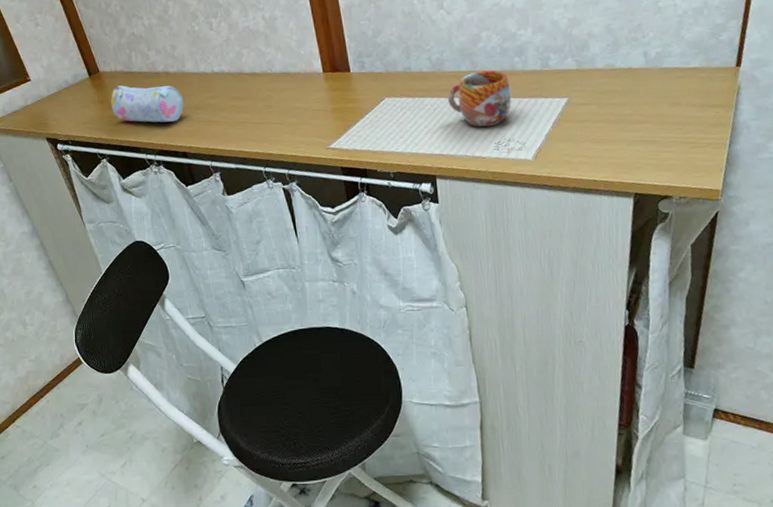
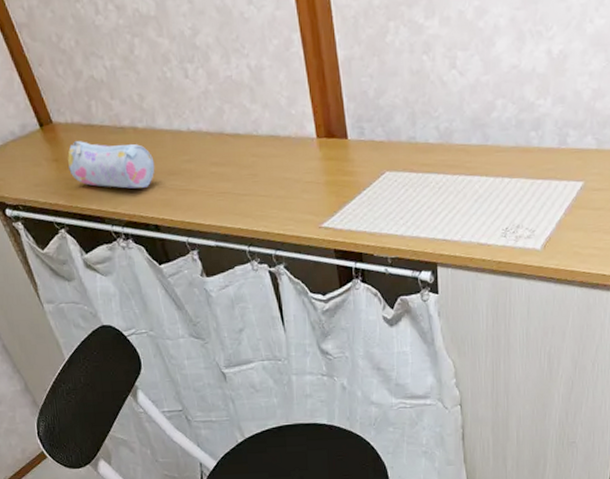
mug: present [447,70,512,128] -> none [455,145,524,211]

